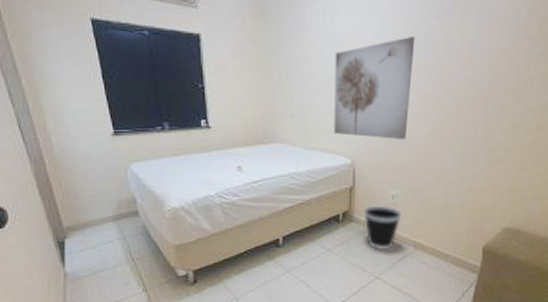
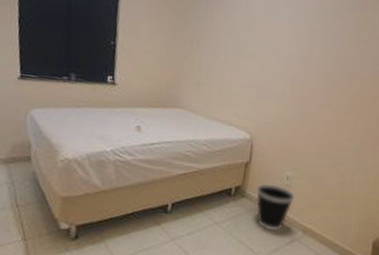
wall art: present [334,36,415,140] -> none [237,23,326,123]

